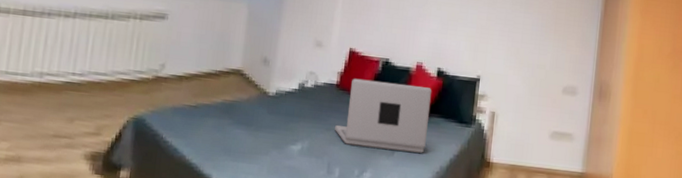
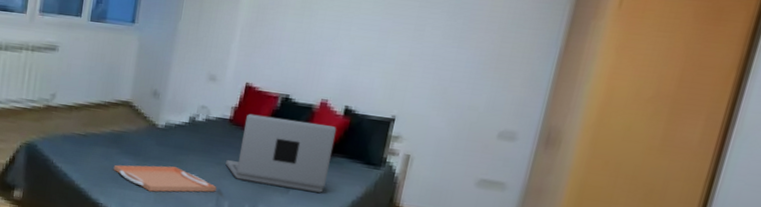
serving tray: none [225,134,327,163] -> present [113,165,217,192]

